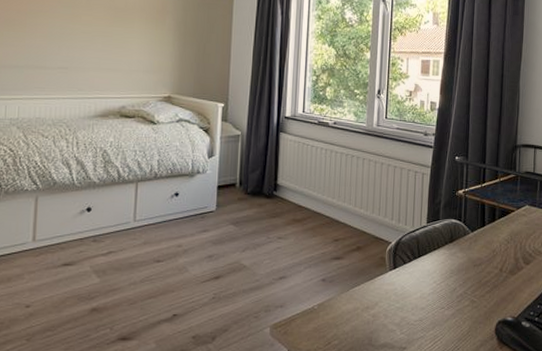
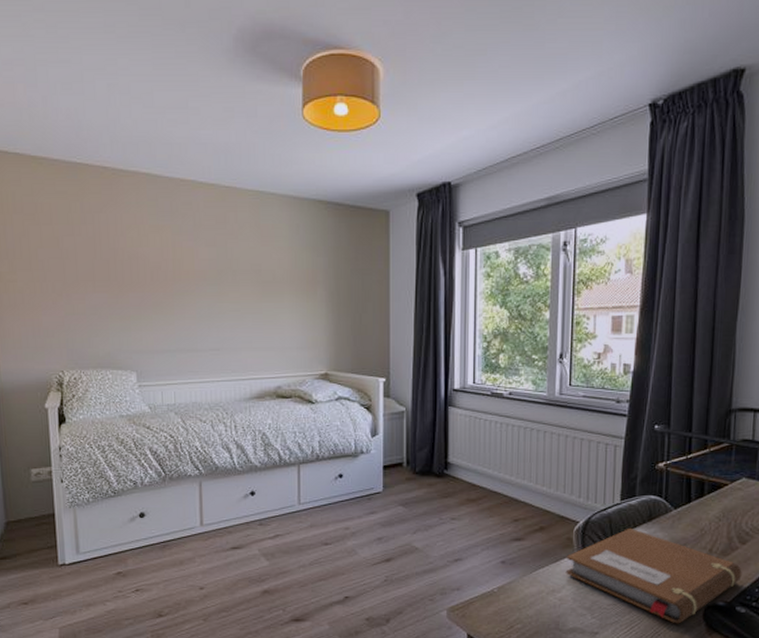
notebook: none [378,248,527,339] -> present [565,527,742,624]

